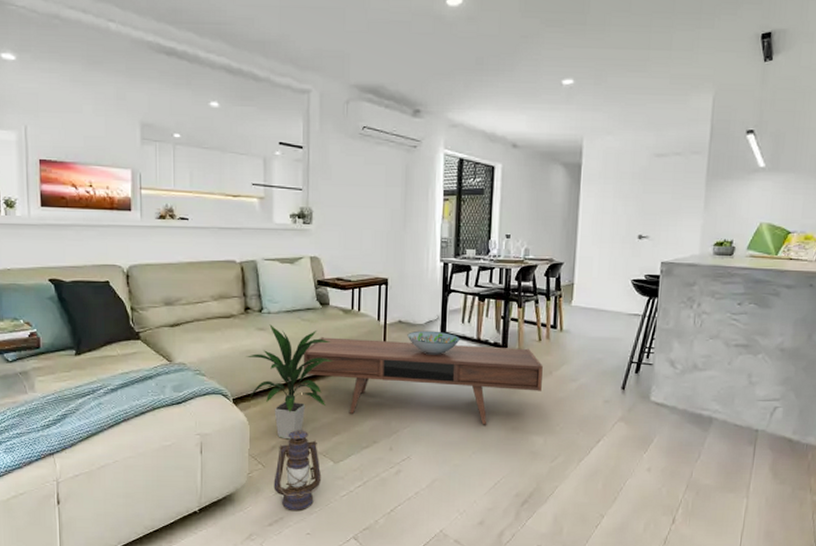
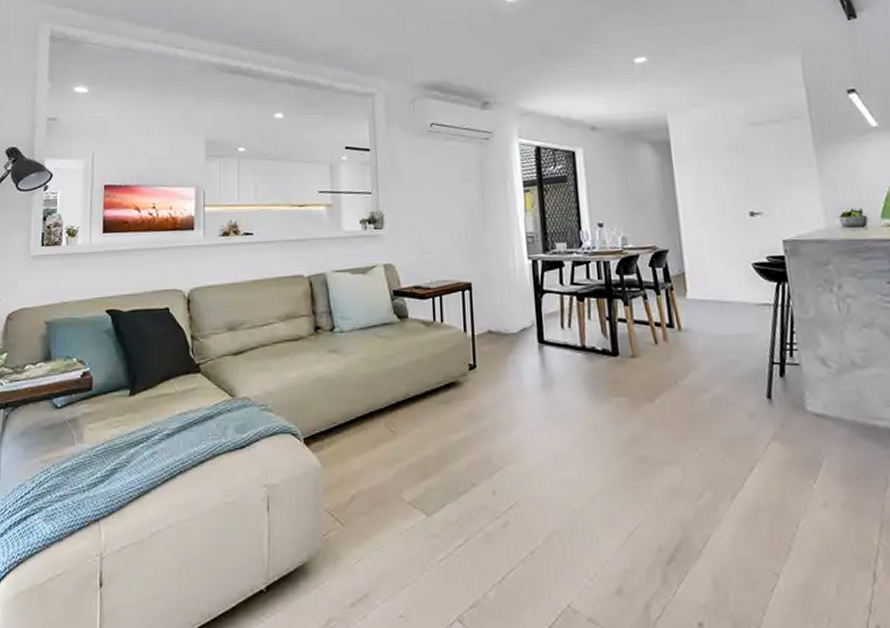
indoor plant: present [246,324,333,440] -> none [317,345,416,487]
lantern: present [273,430,322,511] -> none [355,474,413,584]
coffee table: present [303,337,543,425] -> none [382,354,668,455]
decorative bowl: present [407,330,460,355] -> none [499,340,562,370]

